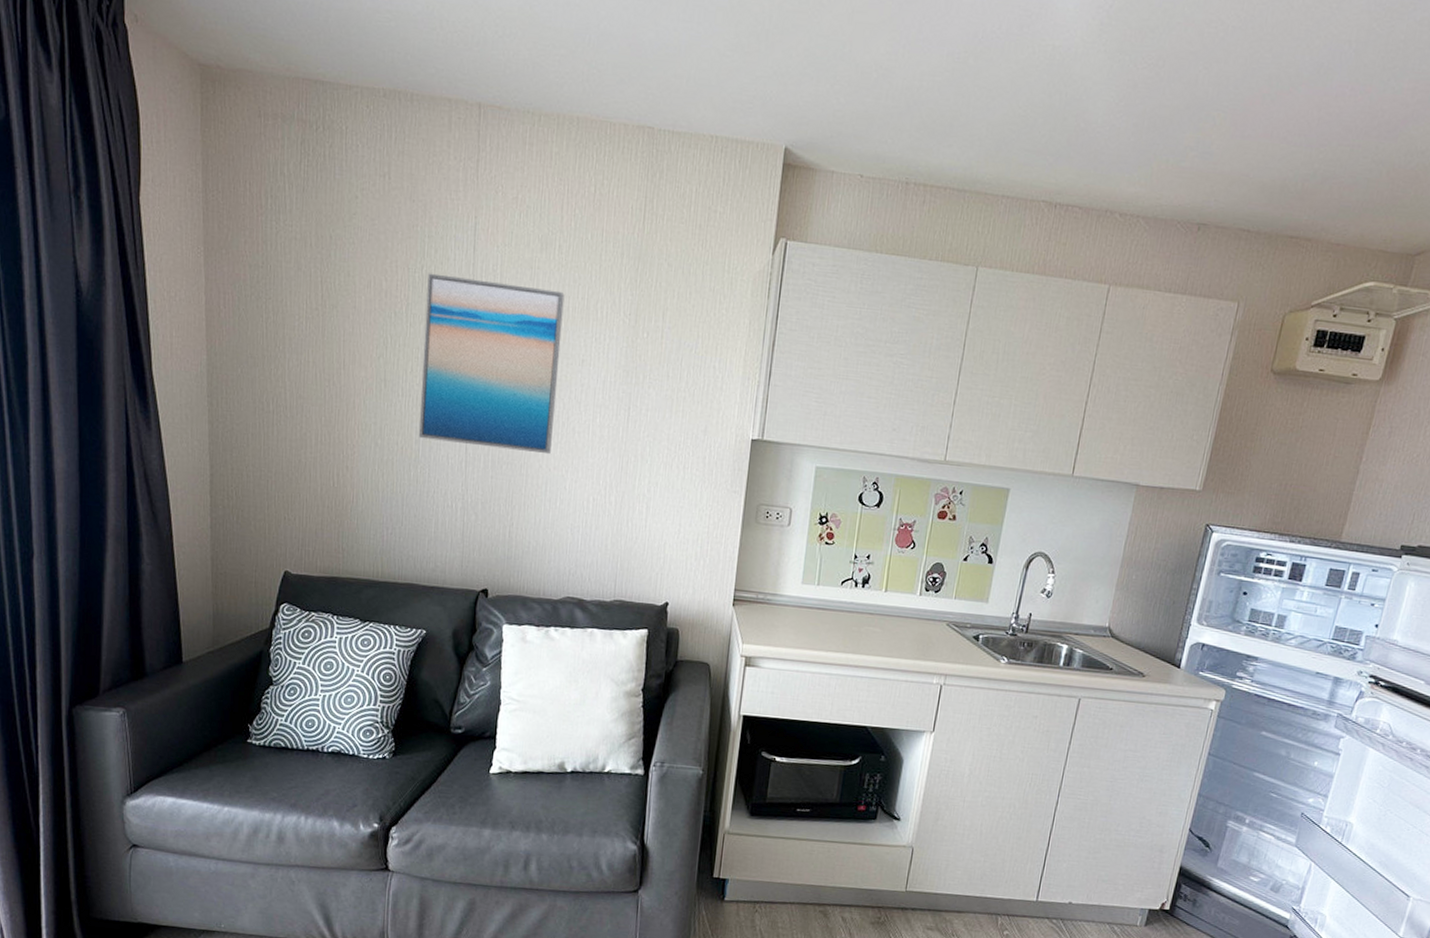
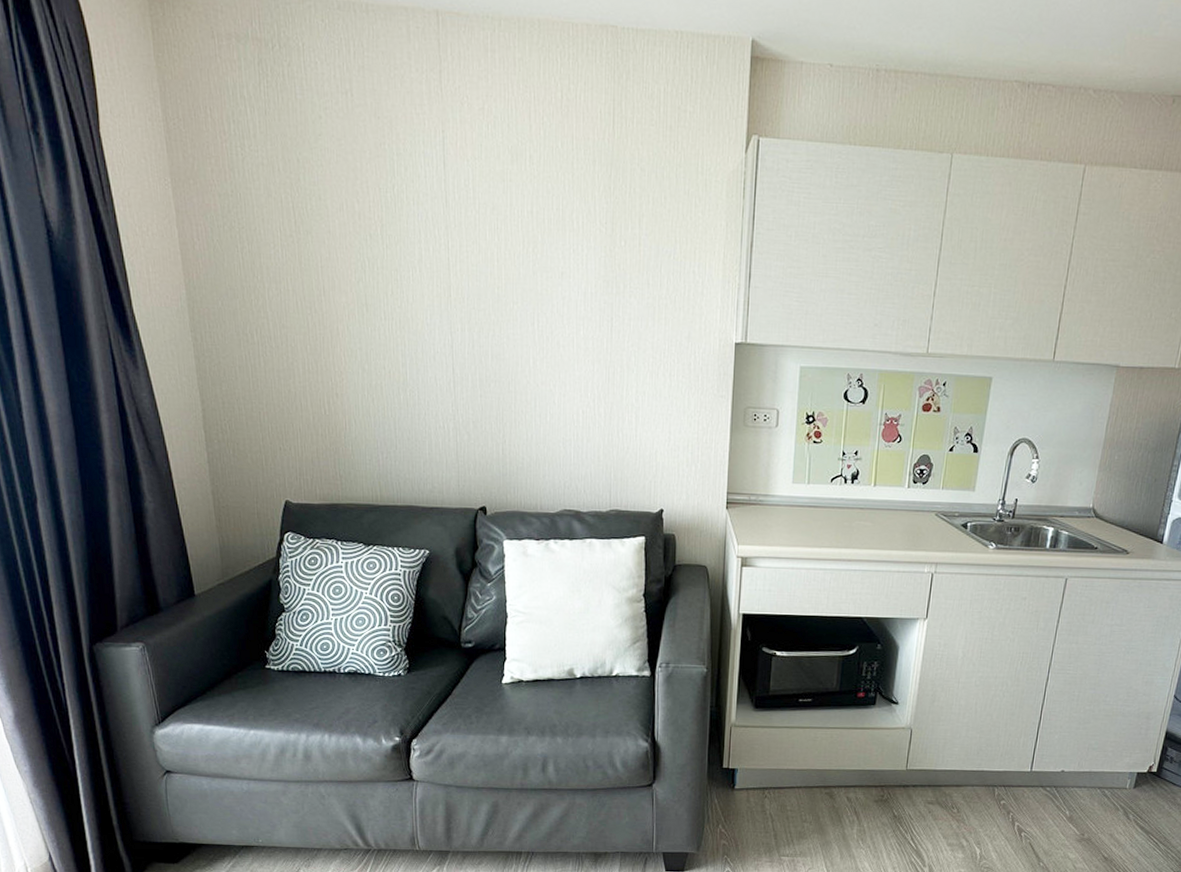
wall art: present [419,273,565,455] -> none [400,192,539,370]

